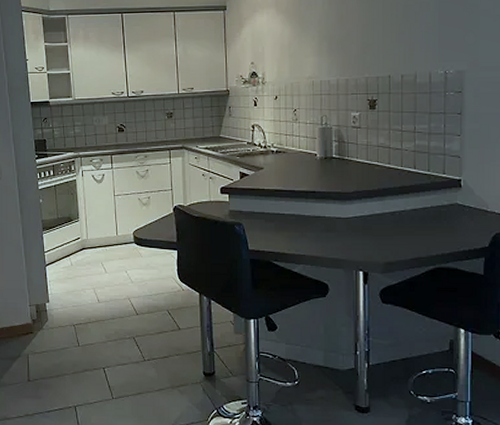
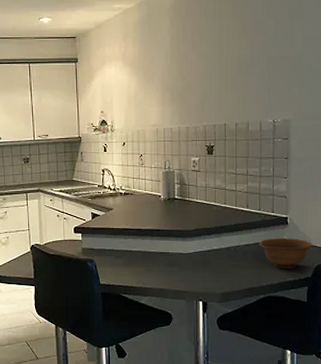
bowl: none [428,203,490,237] -> present [259,238,312,269]

